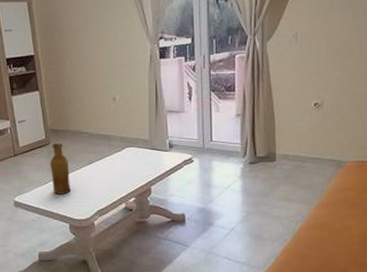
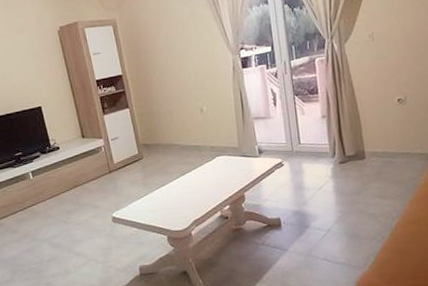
vase: present [50,143,70,194] -> none [144,157,166,207]

